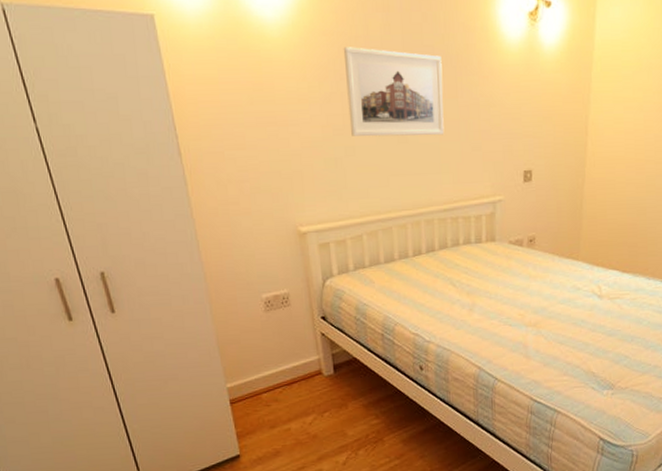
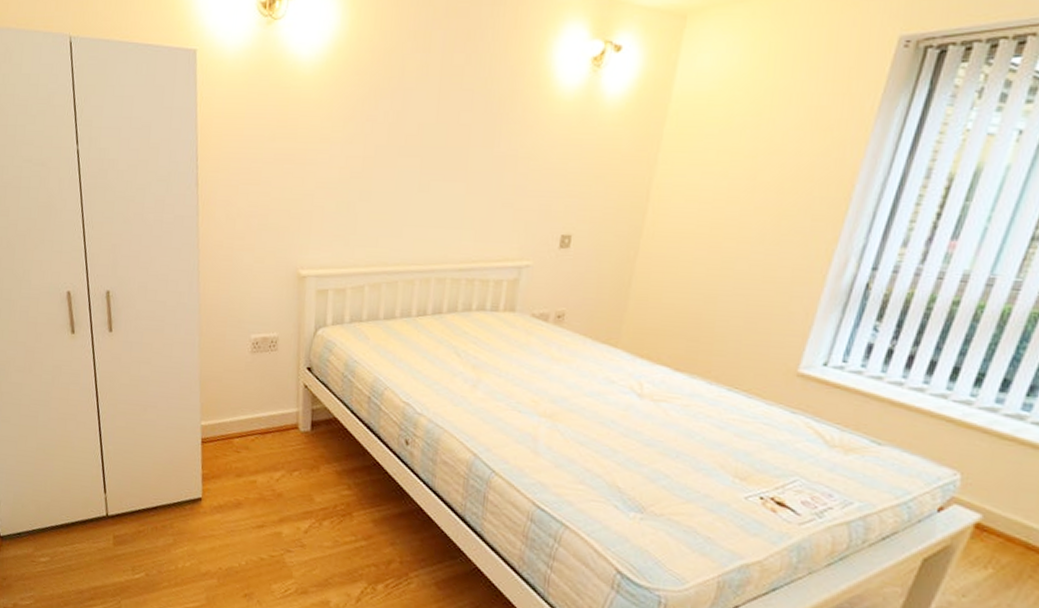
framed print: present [343,47,445,137] -> none [369,88,481,187]

